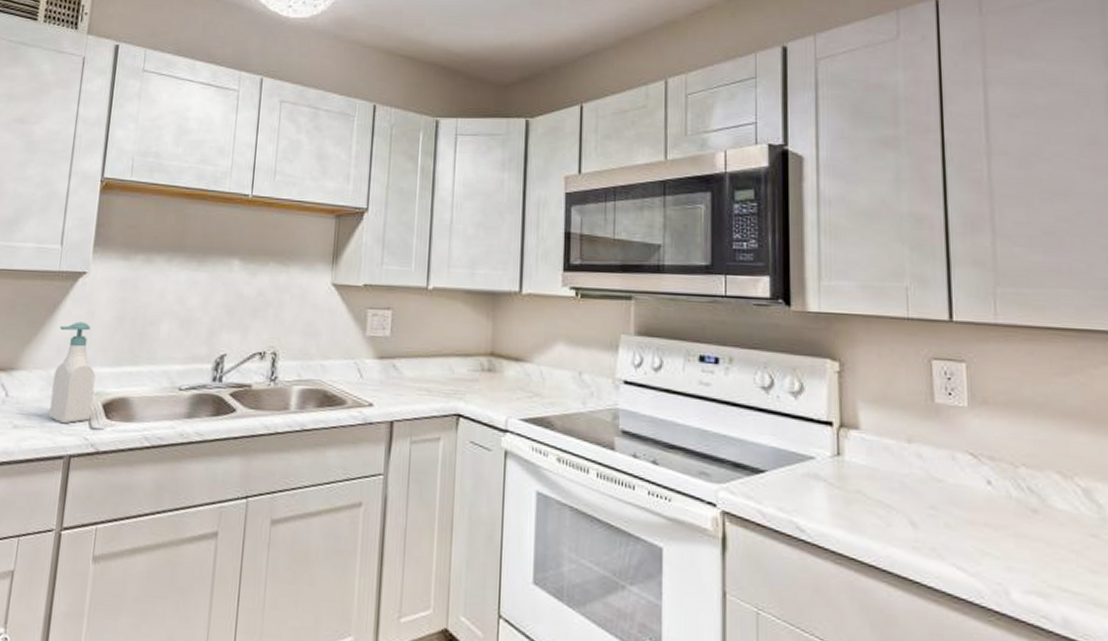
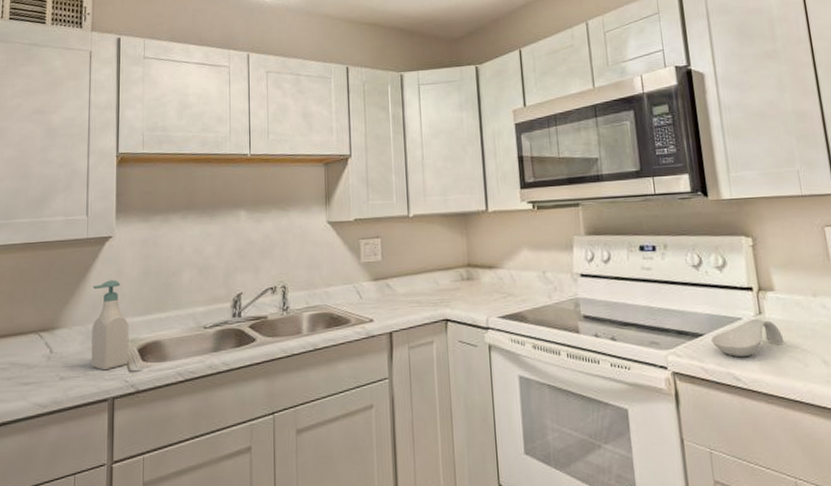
spoon rest: none [775,459,865,505] -> present [711,318,785,358]

